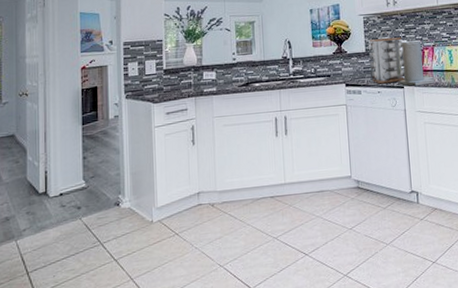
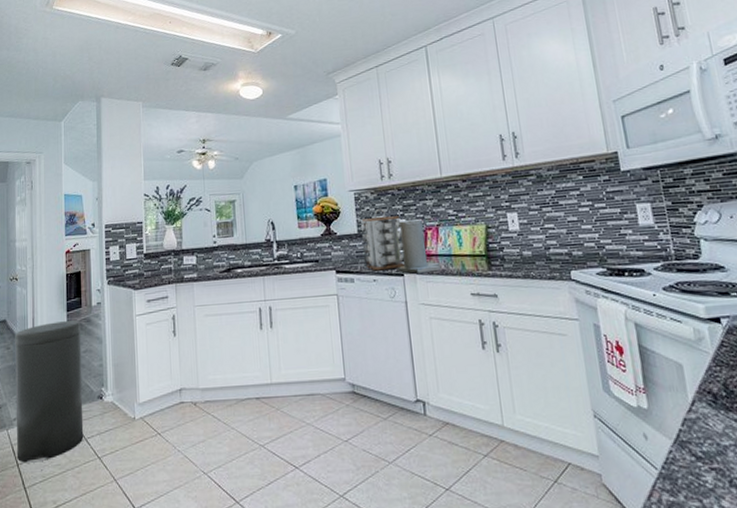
pedal bin: none [25,133,100,272] -> present [15,320,84,464]

